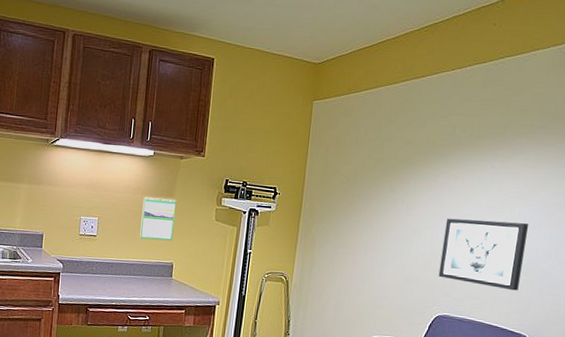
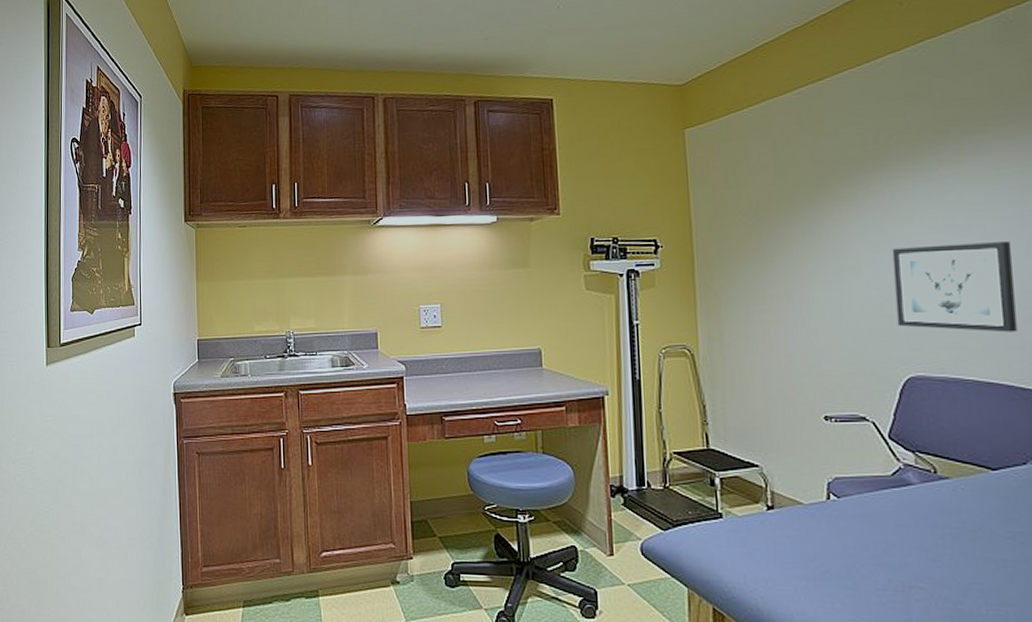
calendar: present [139,196,177,241] -> none [492,270,536,323]

